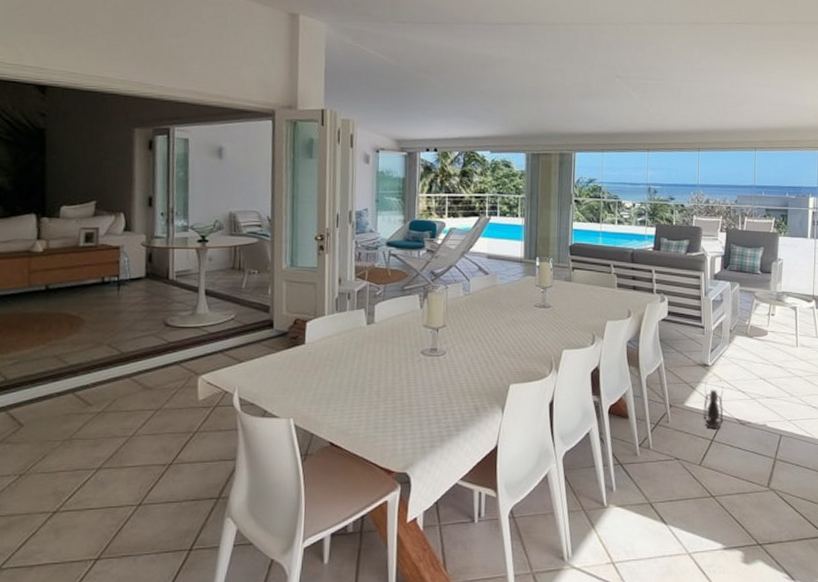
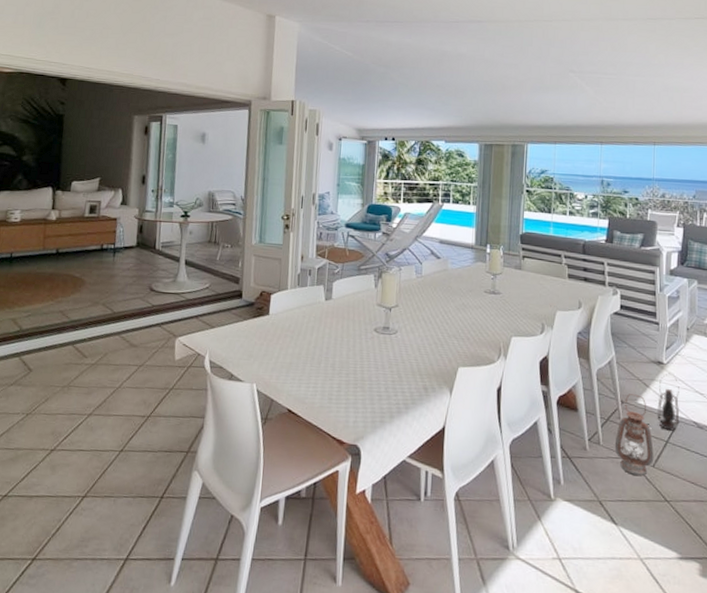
lantern: none [663,397,700,476] -> present [614,394,654,477]

